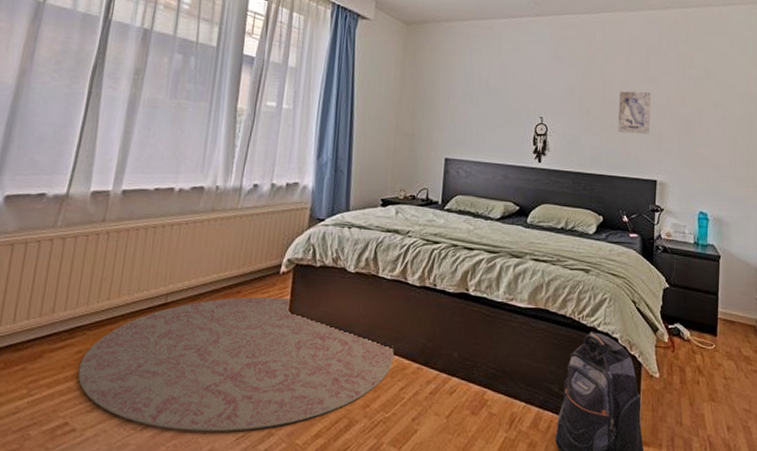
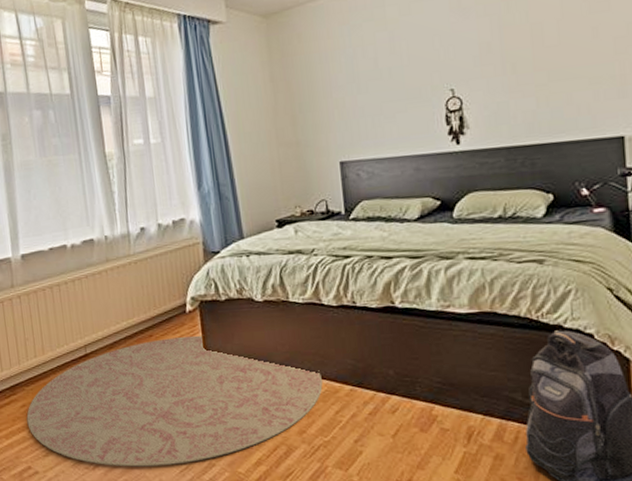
wall art: present [618,91,651,135] -> none [556,22,606,86]

